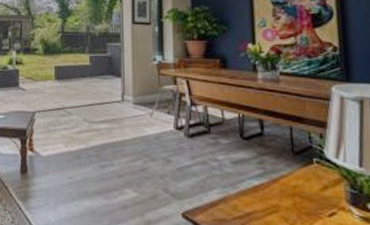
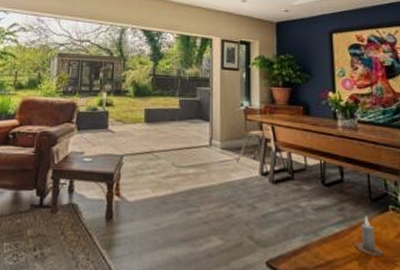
candle: none [275,169,307,210] -> present [354,216,384,258]

